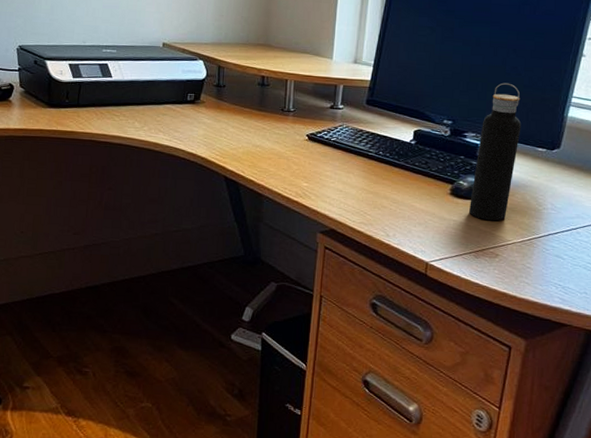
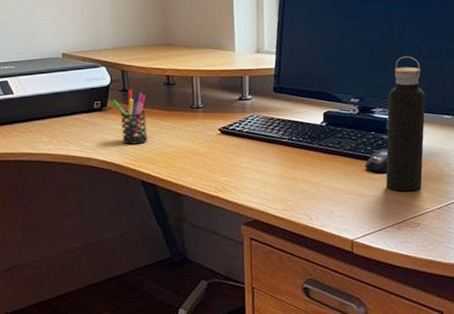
pen holder: none [206,85,238,140] -> present [113,89,147,145]

